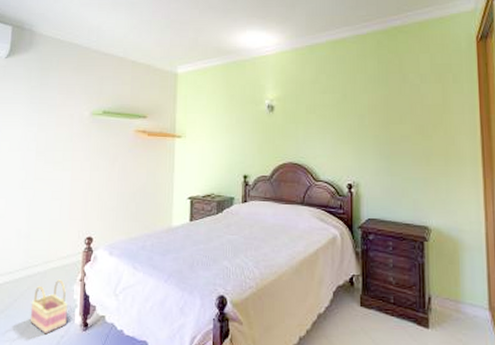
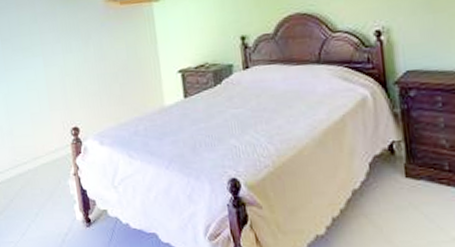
basket: present [30,279,69,335] -> none [27,175,69,233]

